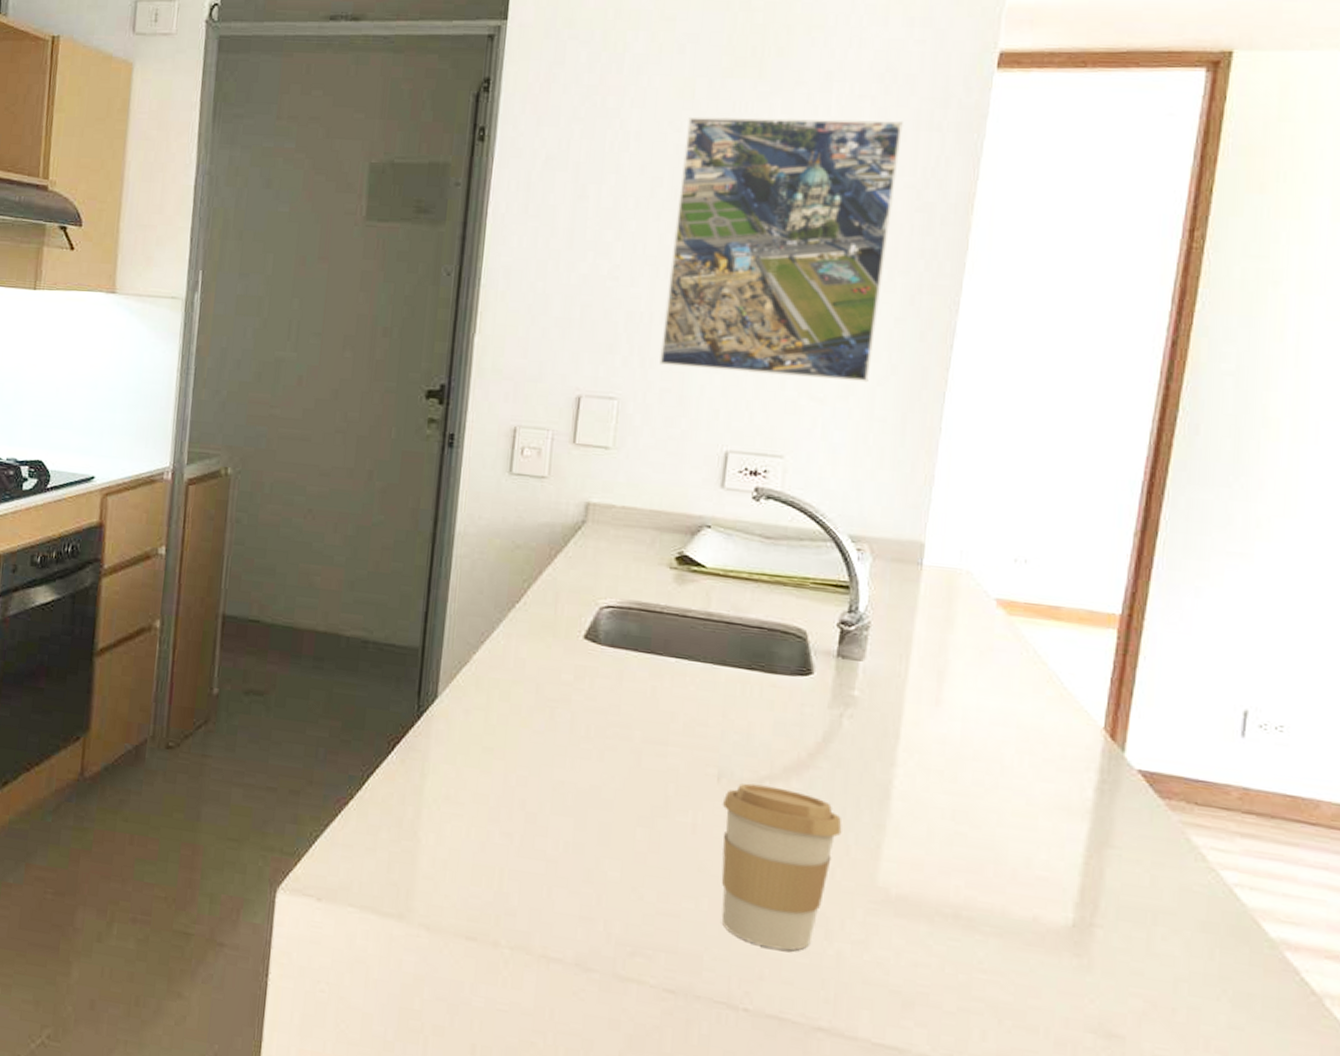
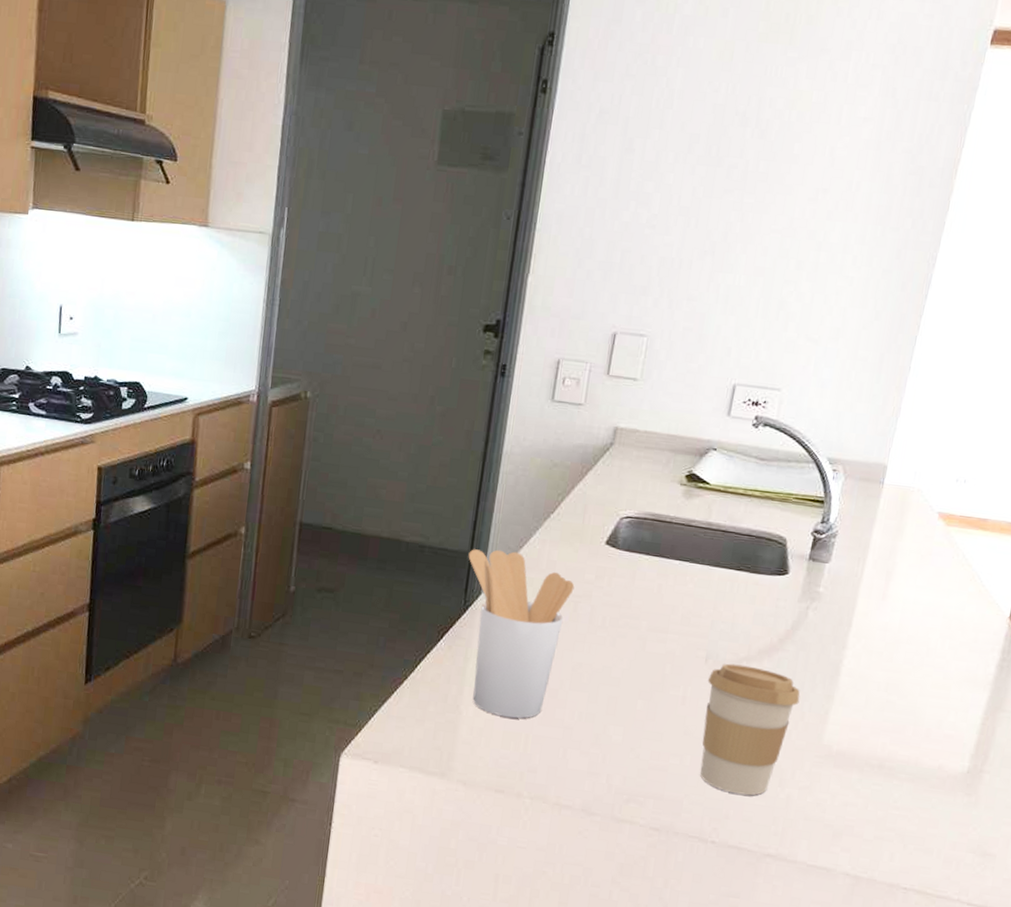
utensil holder: none [420,645,550,849] -> present [468,549,575,719]
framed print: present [659,116,903,383] -> none [685,78,907,326]

